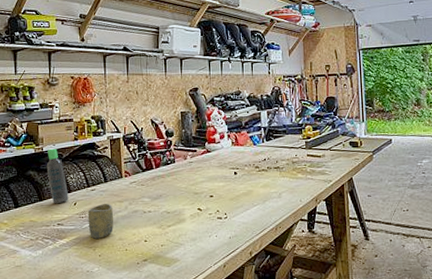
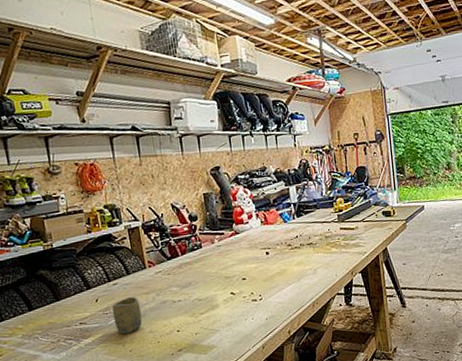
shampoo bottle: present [46,148,68,204] -> none [58,243,89,303]

